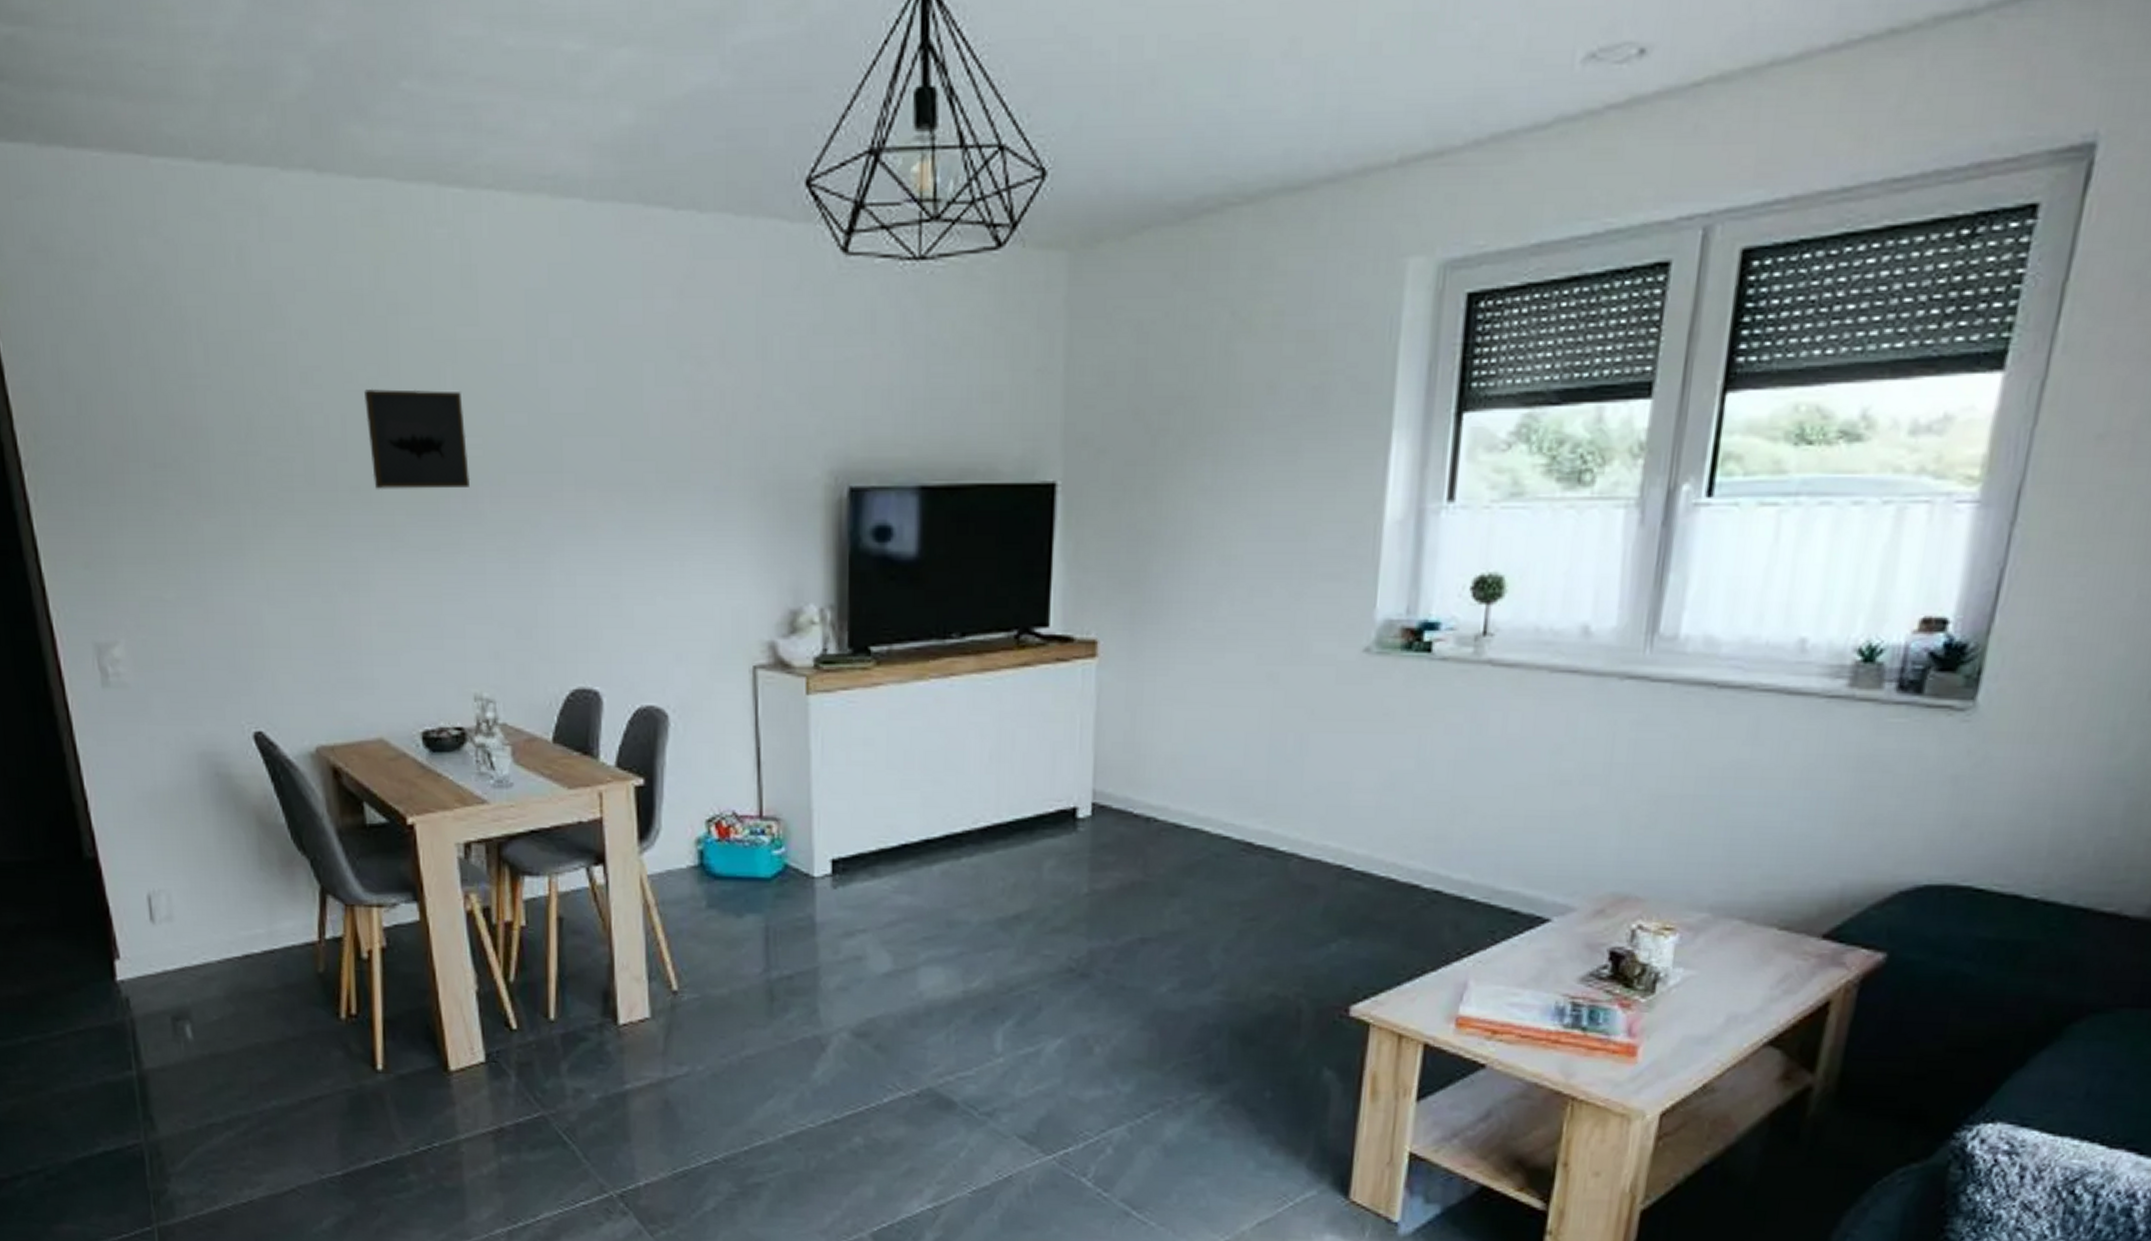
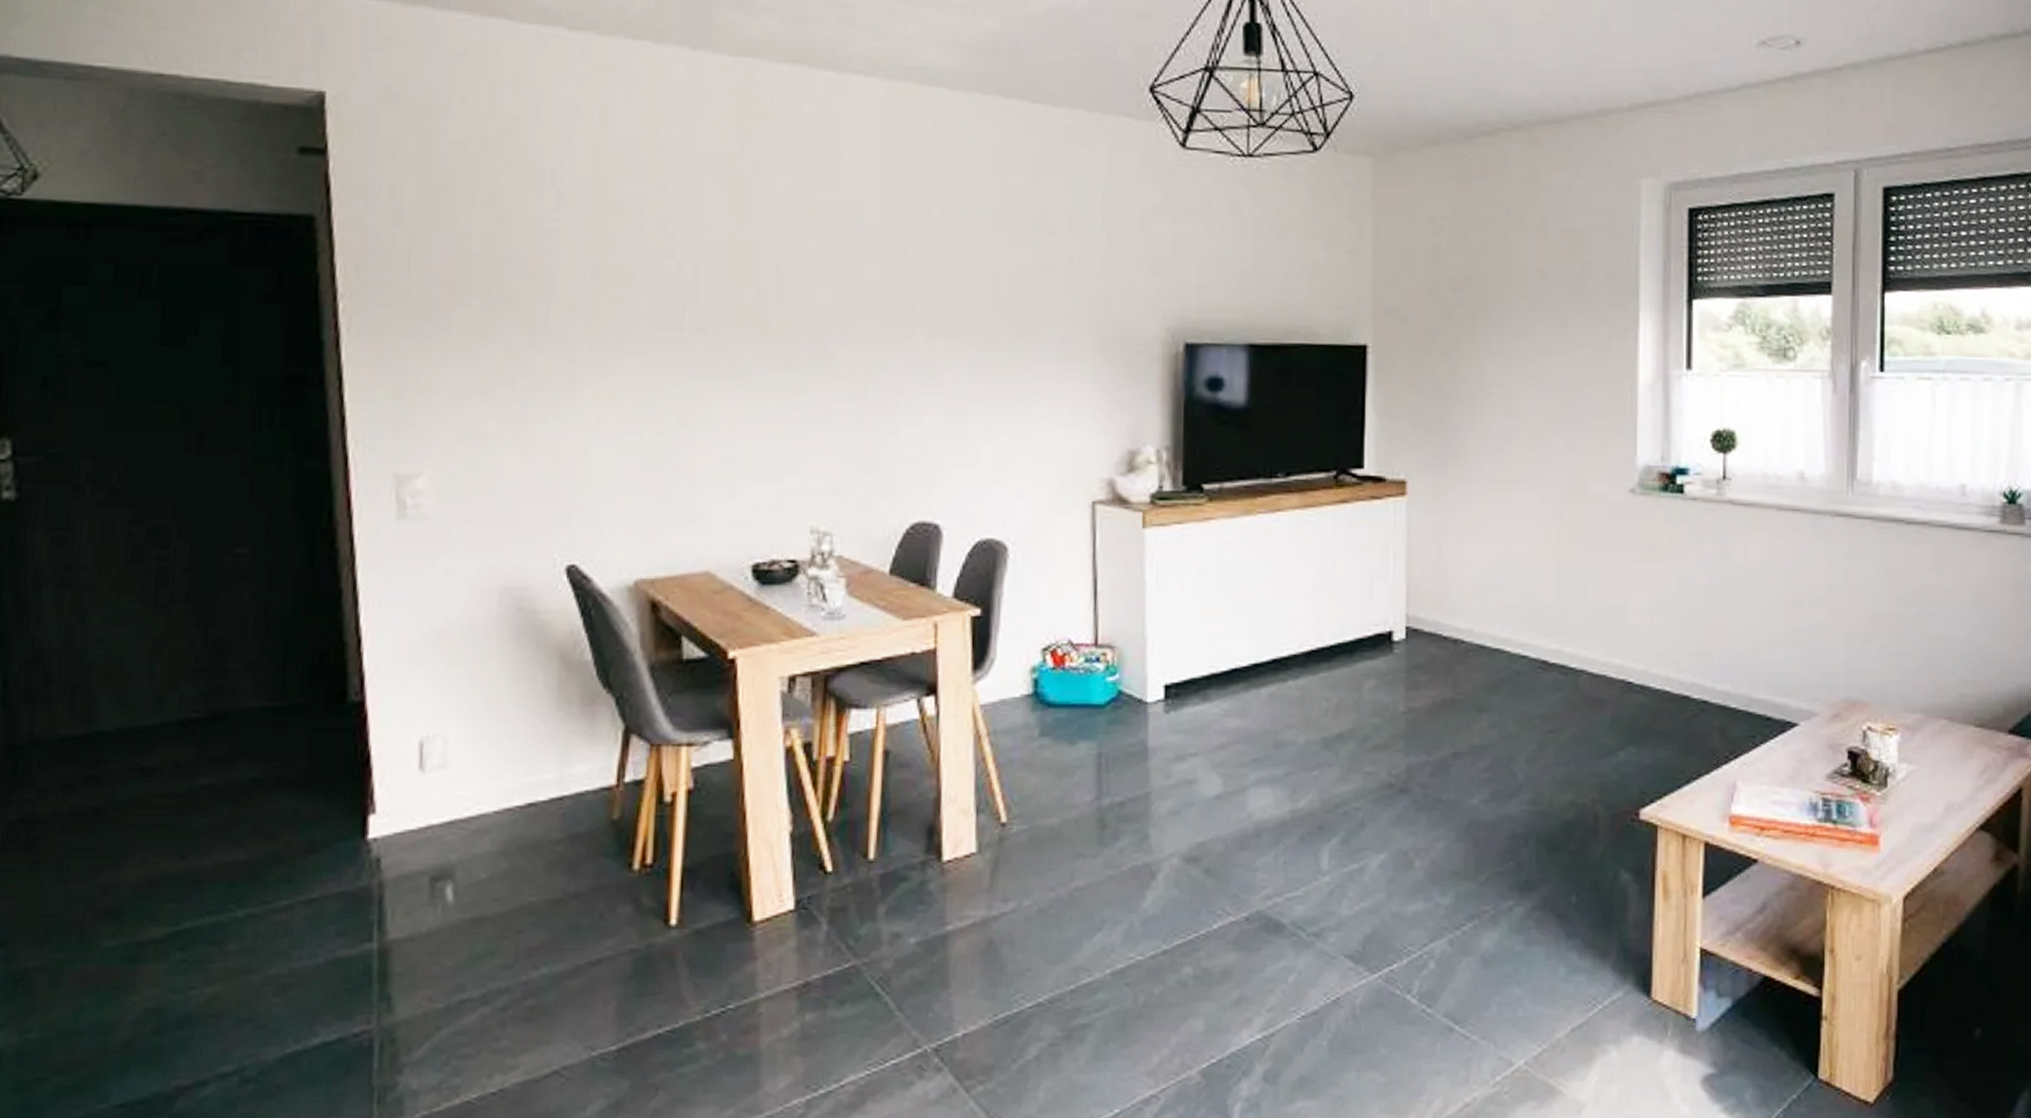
wall art: present [365,388,471,490] -> none [720,239,822,333]

